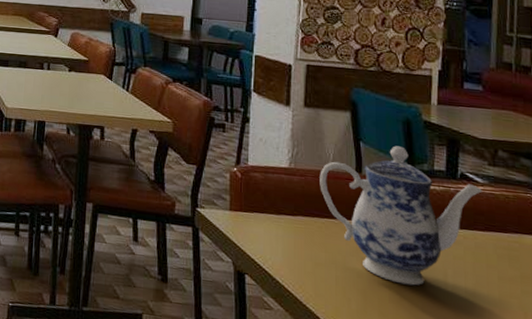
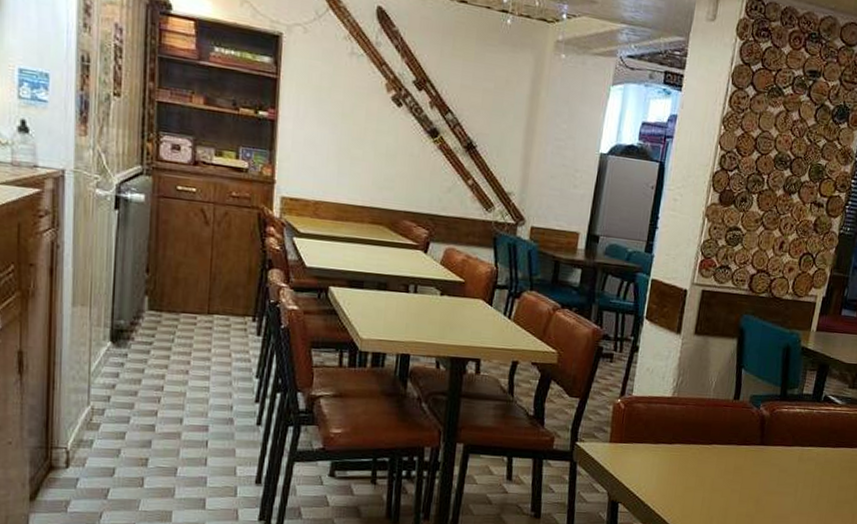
teapot: present [320,145,483,286] -> none [699,372,840,500]

